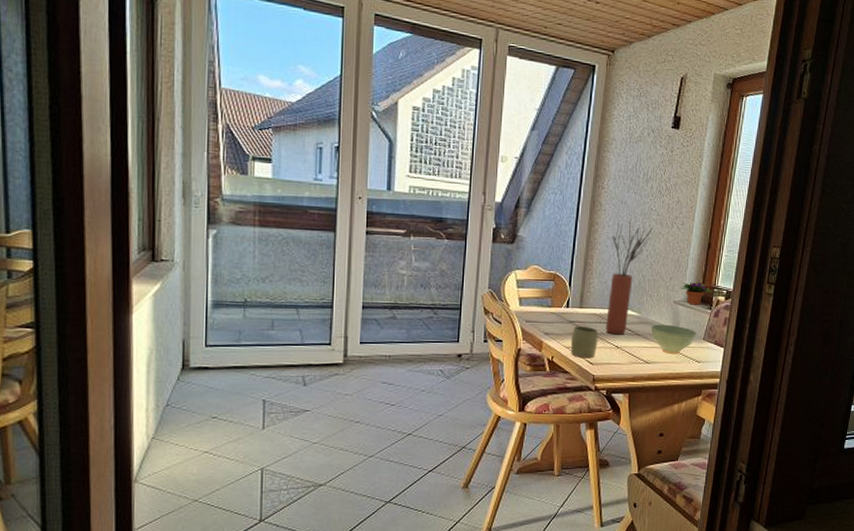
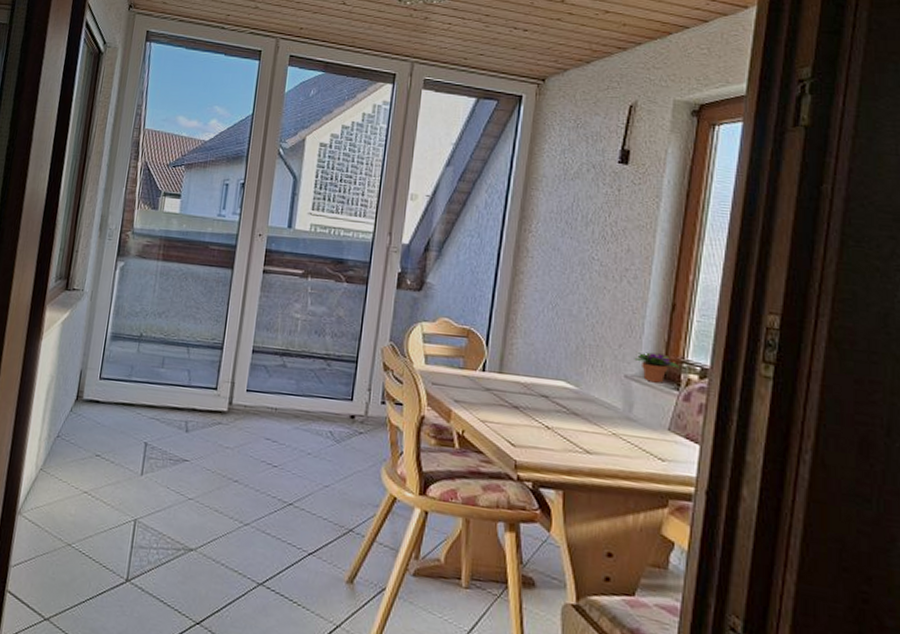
mug: present [570,325,599,359] -> none [486,395,523,438]
vase: present [606,220,653,335] -> none [532,270,595,413]
bowl: present [651,324,698,355] -> none [593,402,660,447]

